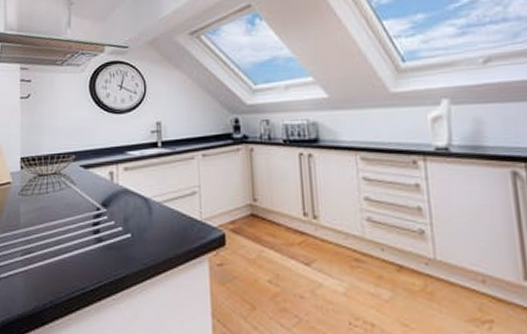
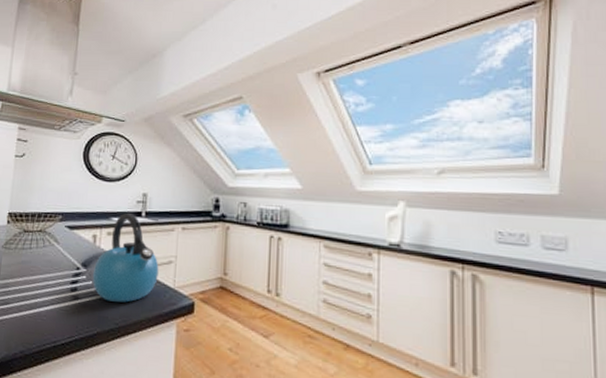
kettle: none [113,145,183,241] -> present [92,213,159,303]

